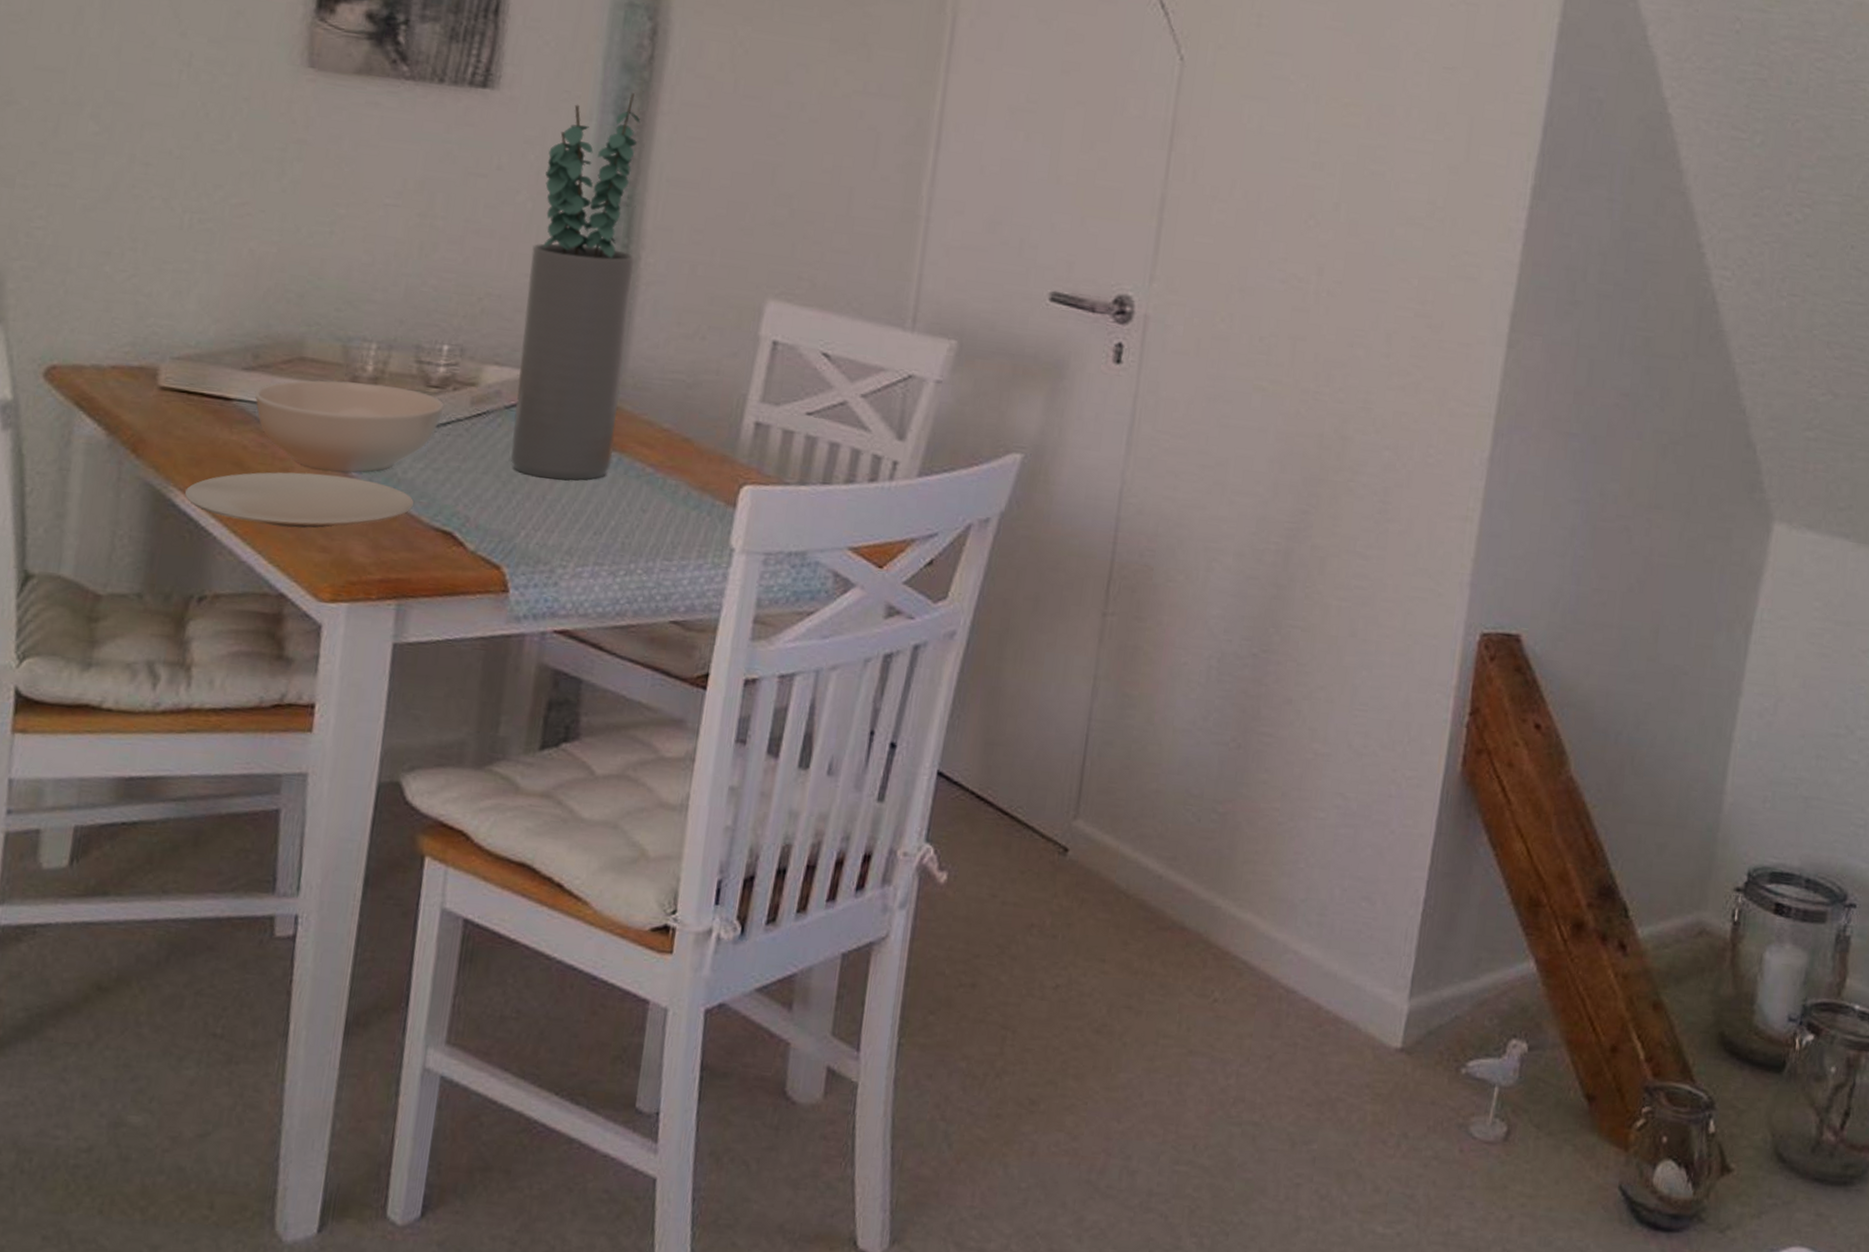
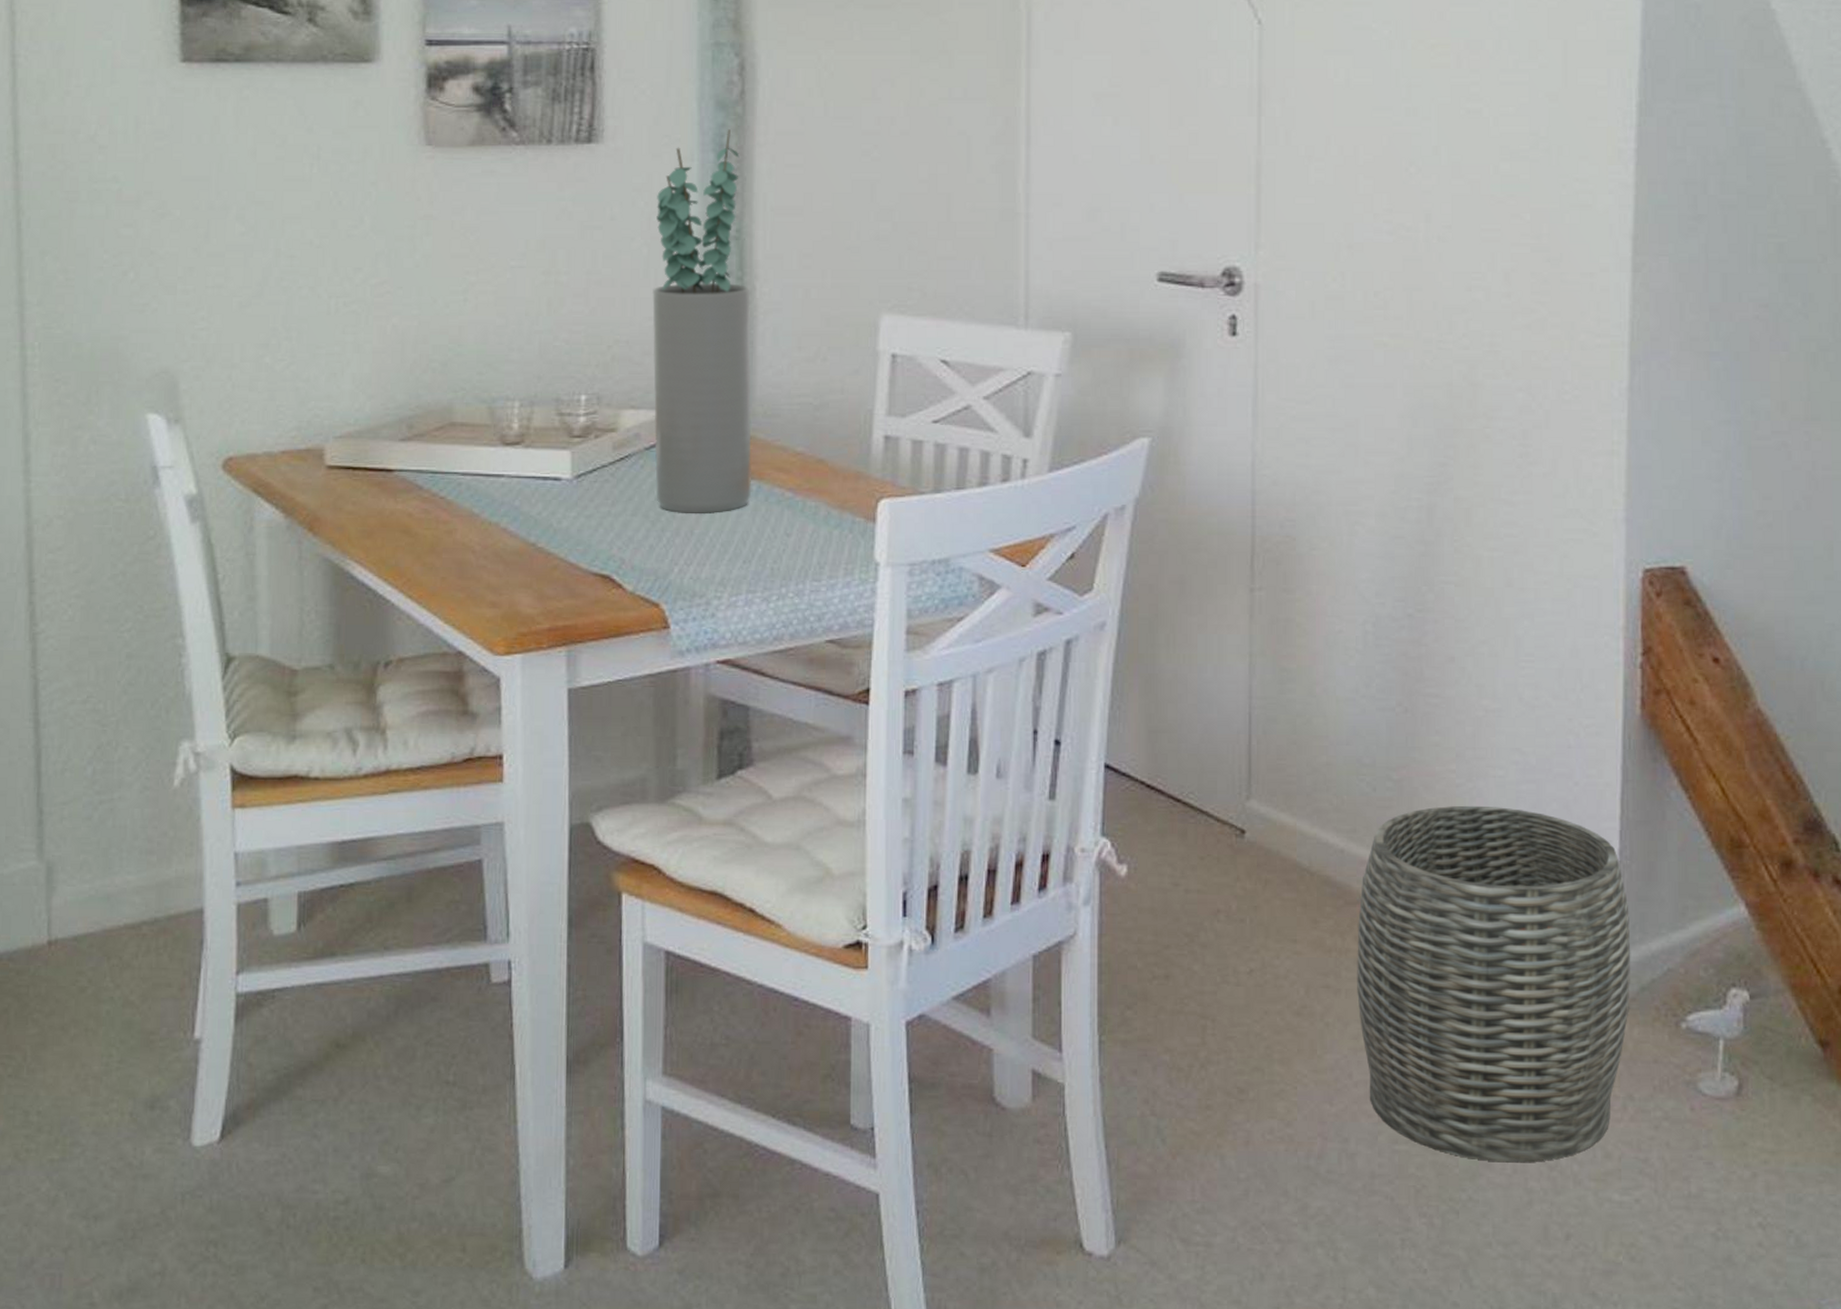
plate: present [184,472,414,528] -> none [360,532,572,587]
bowl: present [254,380,445,473] -> none [413,440,588,529]
woven basket: none [1157,842,1427,1191] -> present [1357,805,1631,1163]

